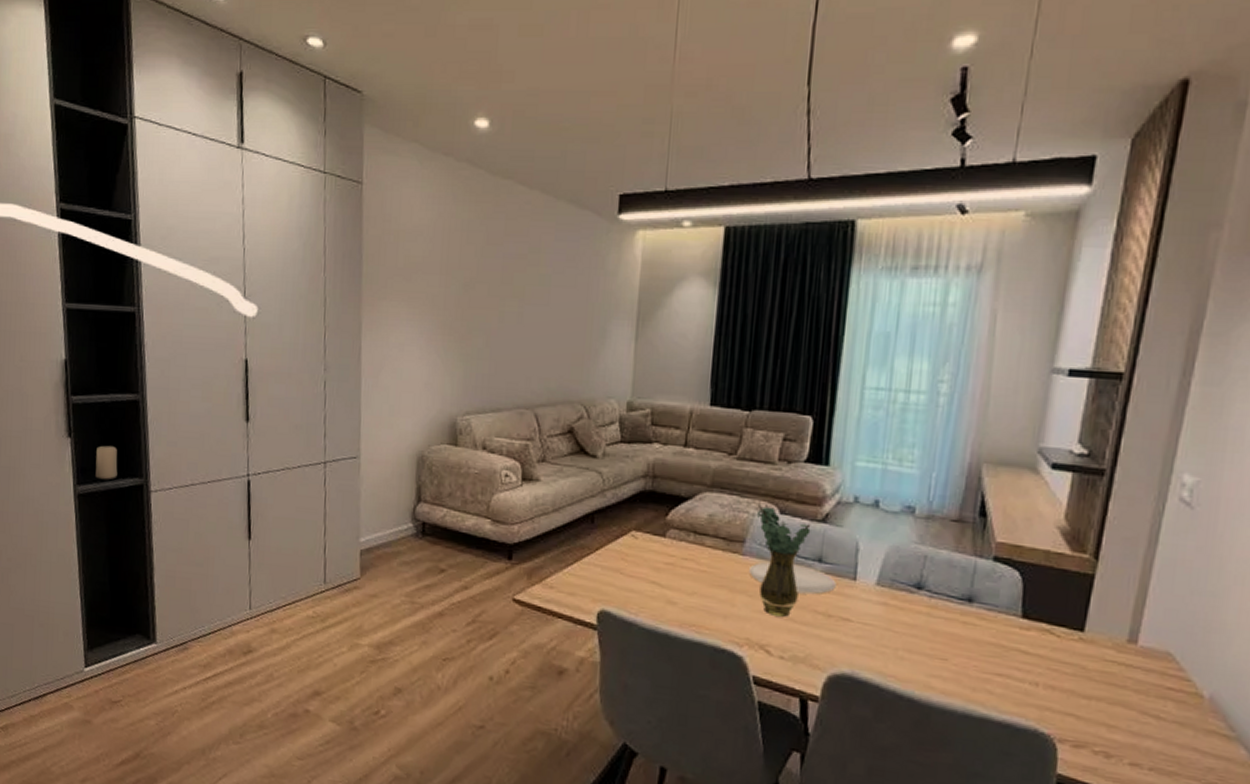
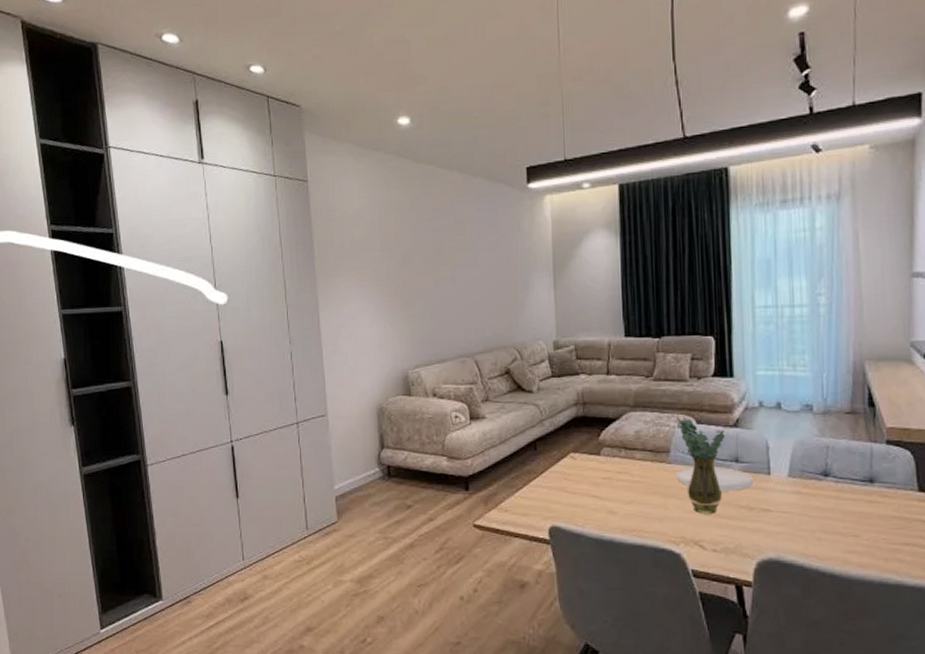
candle: present [95,445,118,480] -> none [97,429,117,460]

